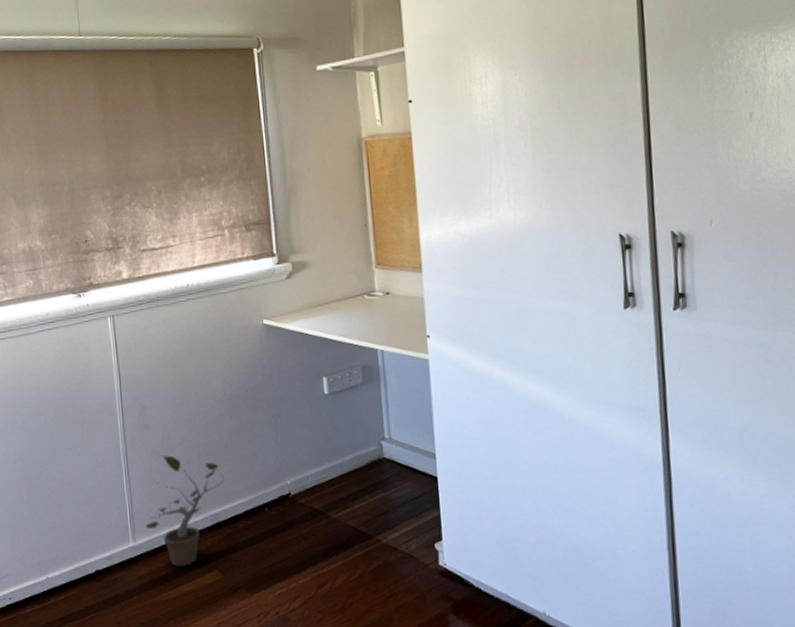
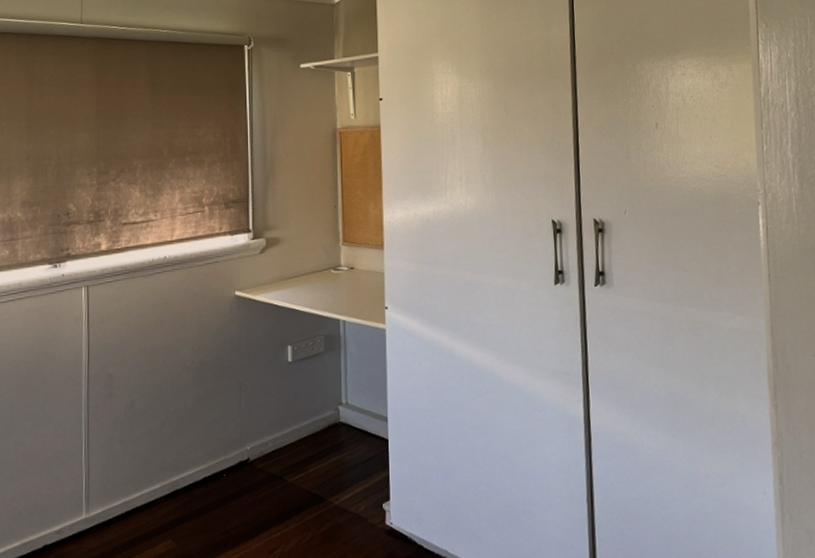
potted plant: present [145,455,224,566] -> none [101,424,185,537]

